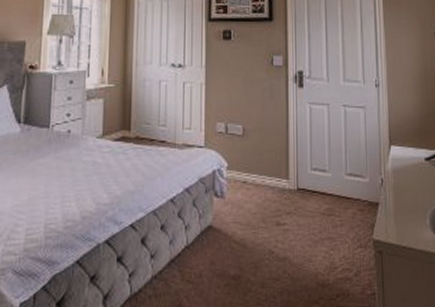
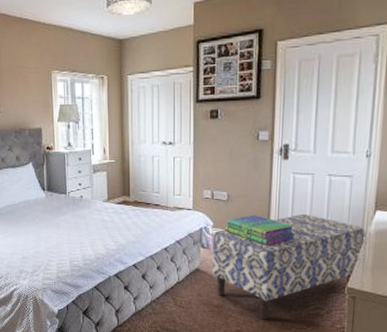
bench: none [227,151,386,292] -> present [212,214,367,320]
stack of books: none [241,152,316,192] -> present [225,215,296,247]

